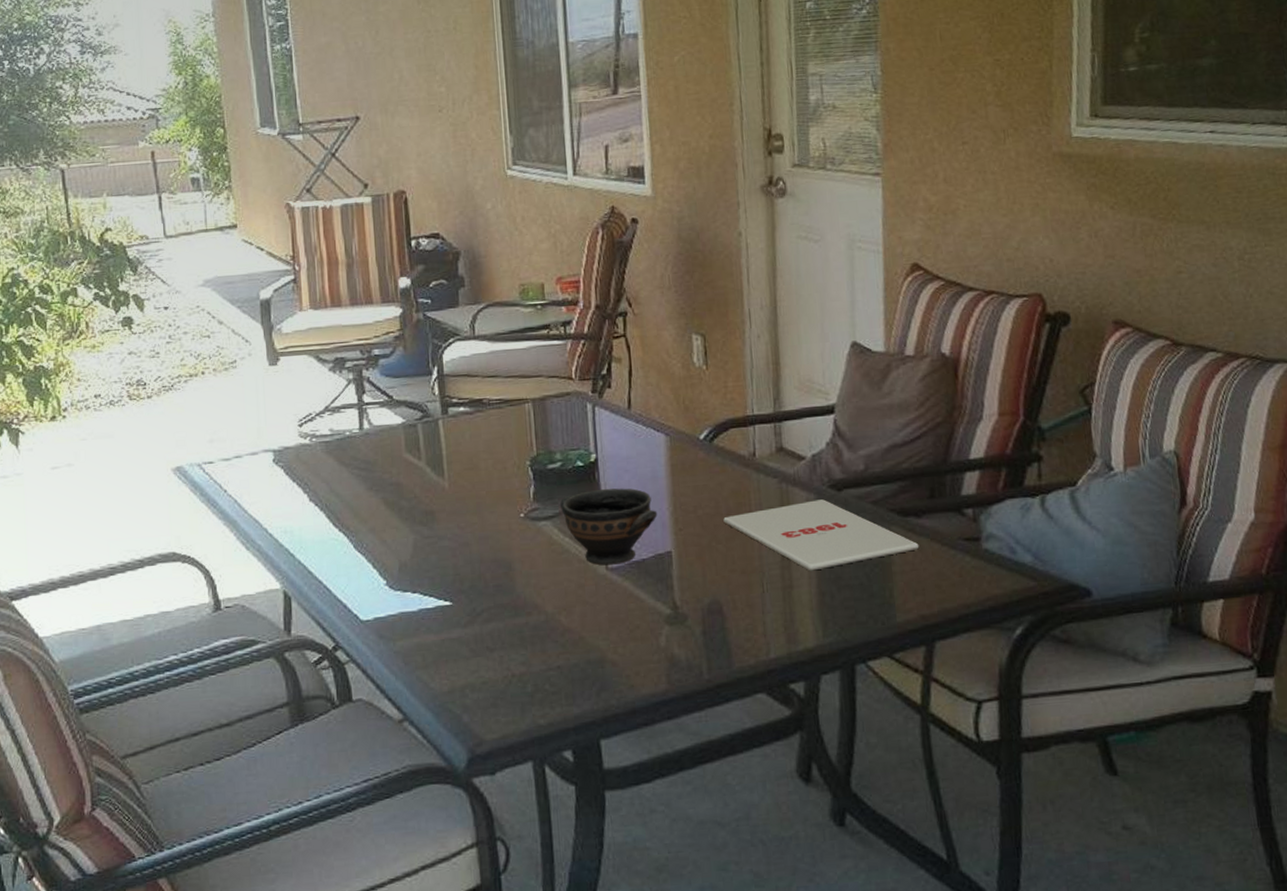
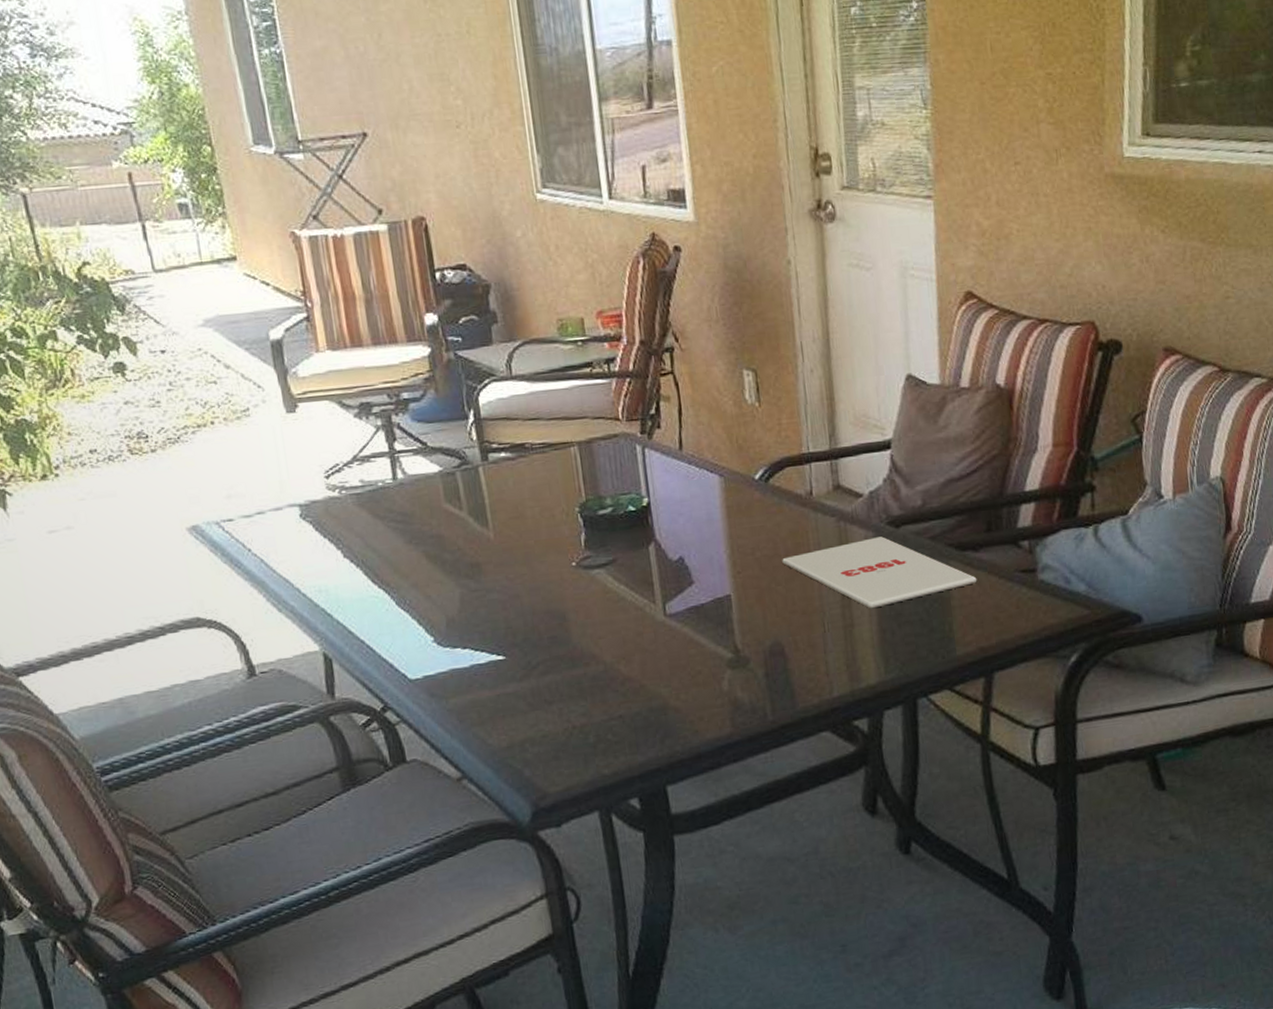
bowl: present [559,488,658,566] -> none [613,532,715,612]

